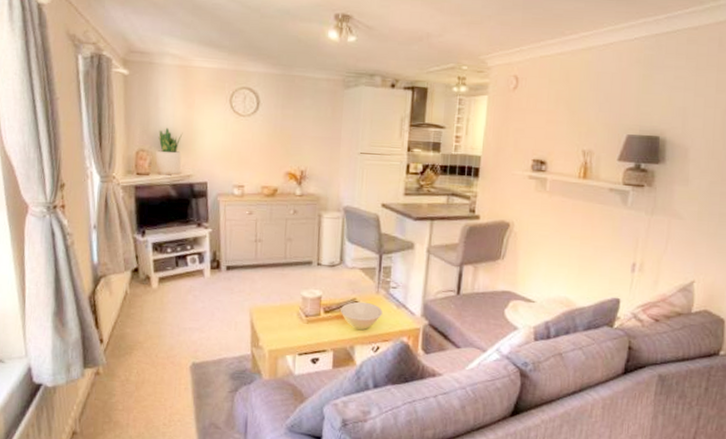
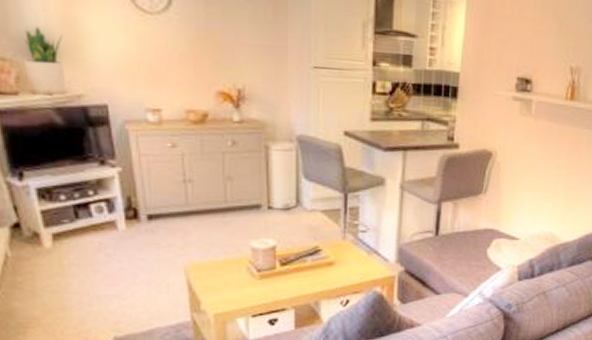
bowl: present [341,301,383,331] -> none [301,250,351,283]

